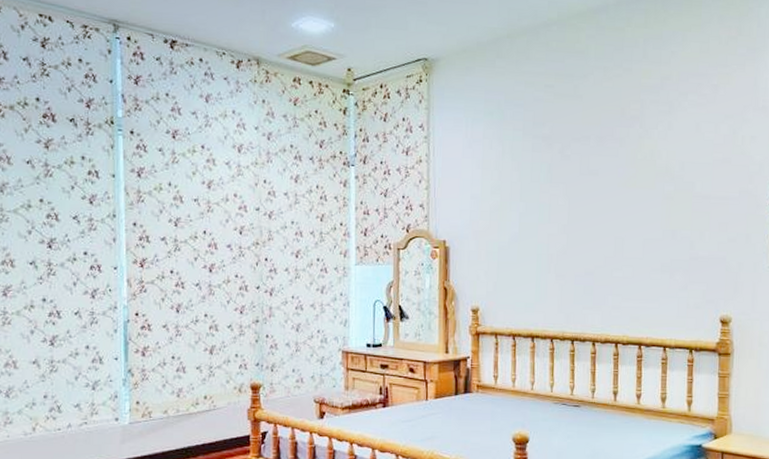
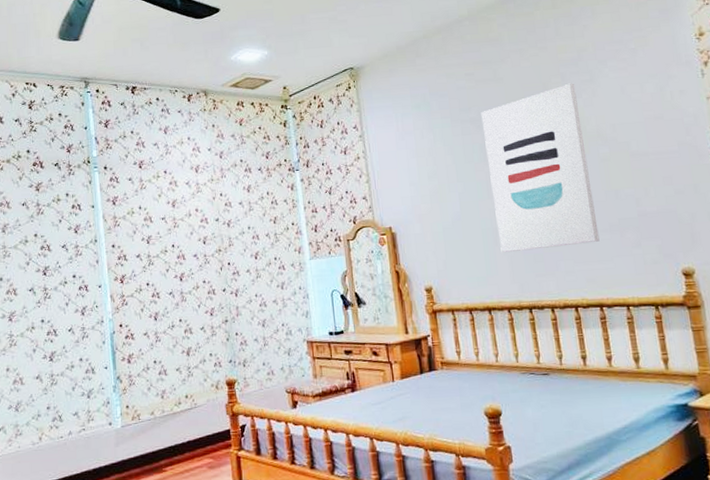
wall art: none [553,112,653,281] -> present [481,83,600,253]

